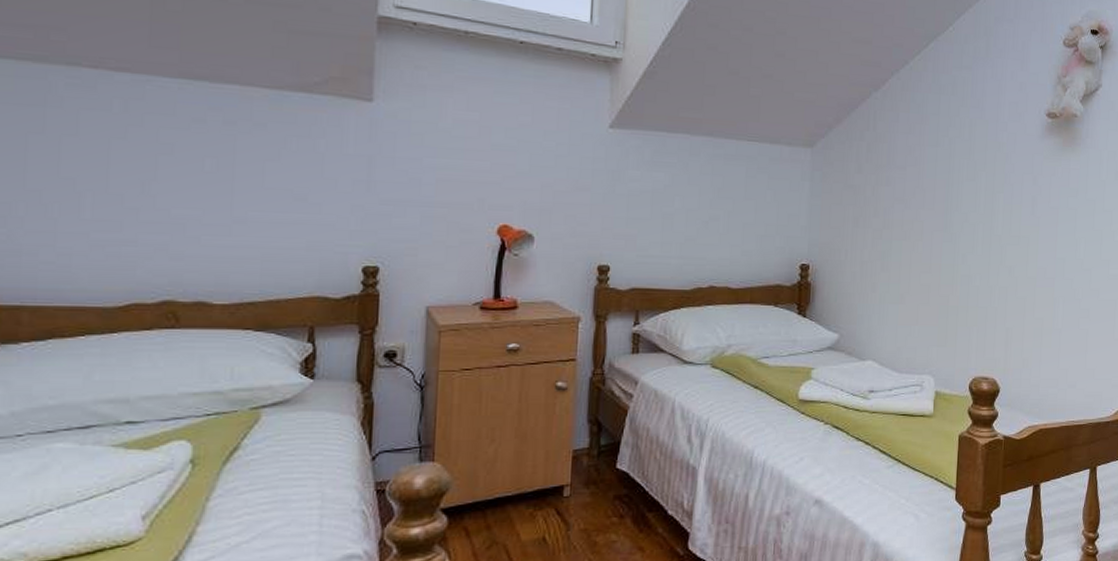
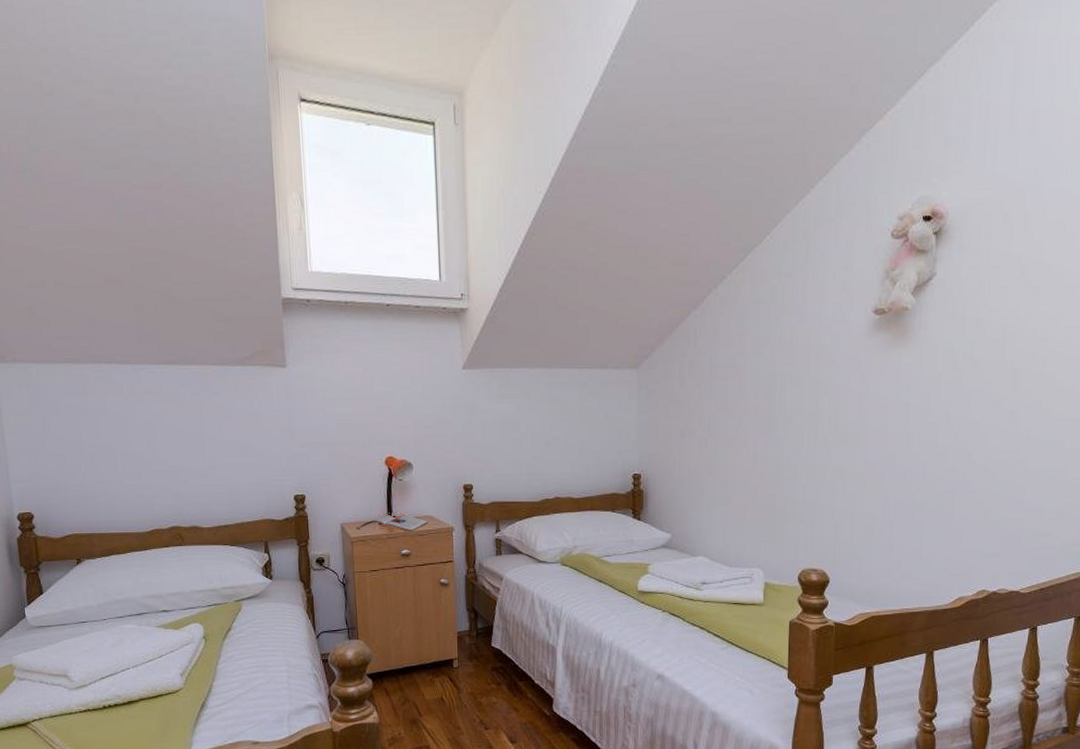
magazine: none [447,295,548,321] -> present [356,512,429,532]

